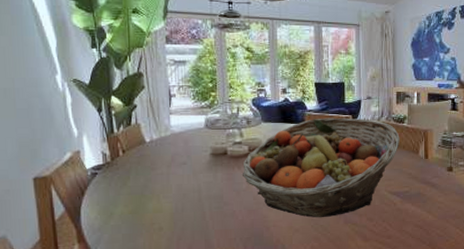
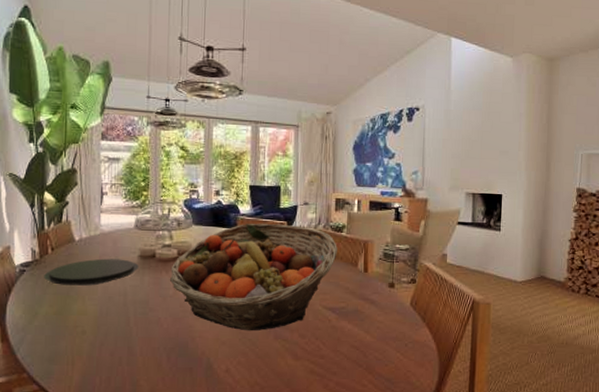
plate: none [117,157,211,186] -> present [44,258,139,286]

